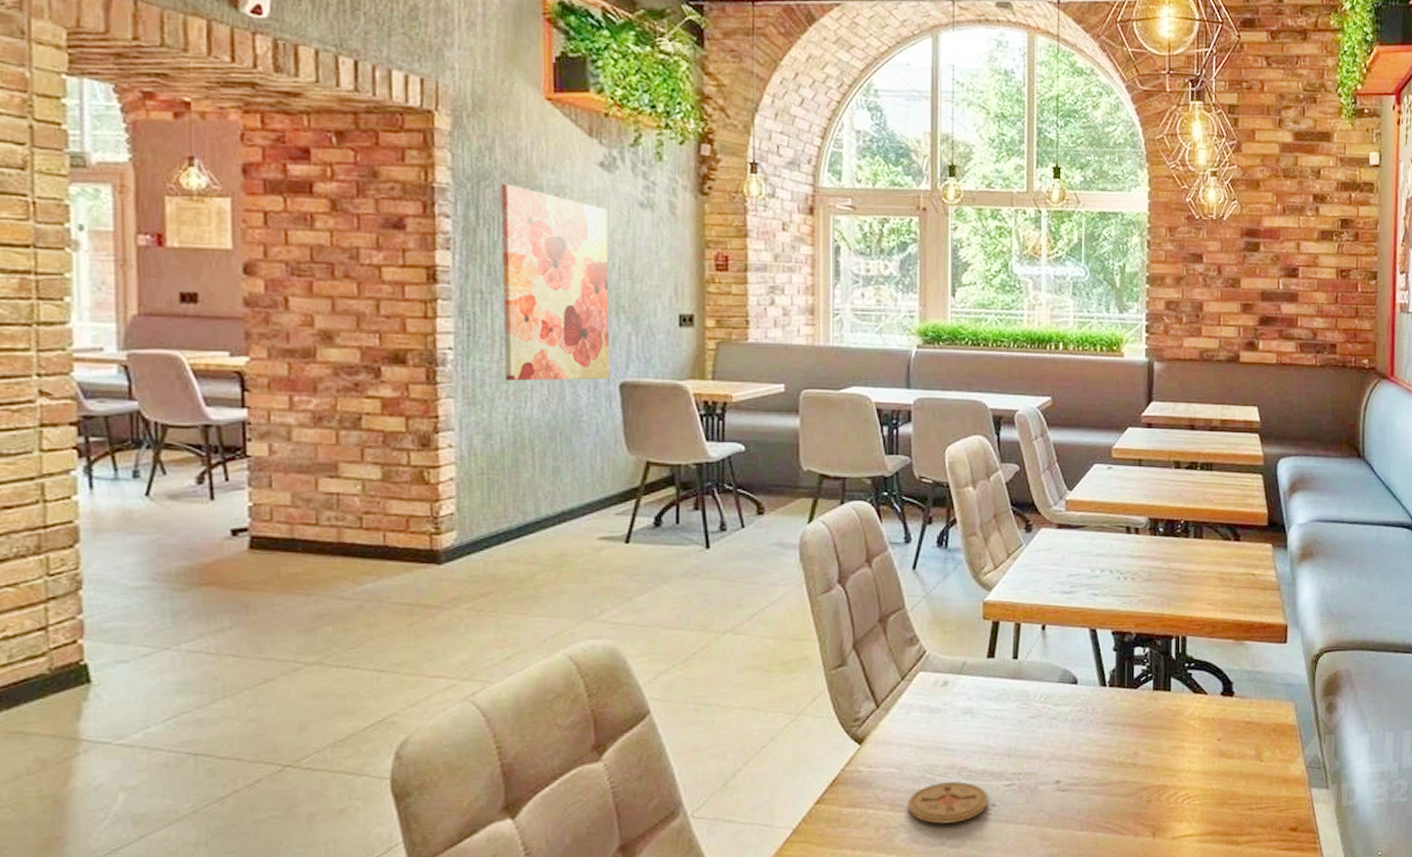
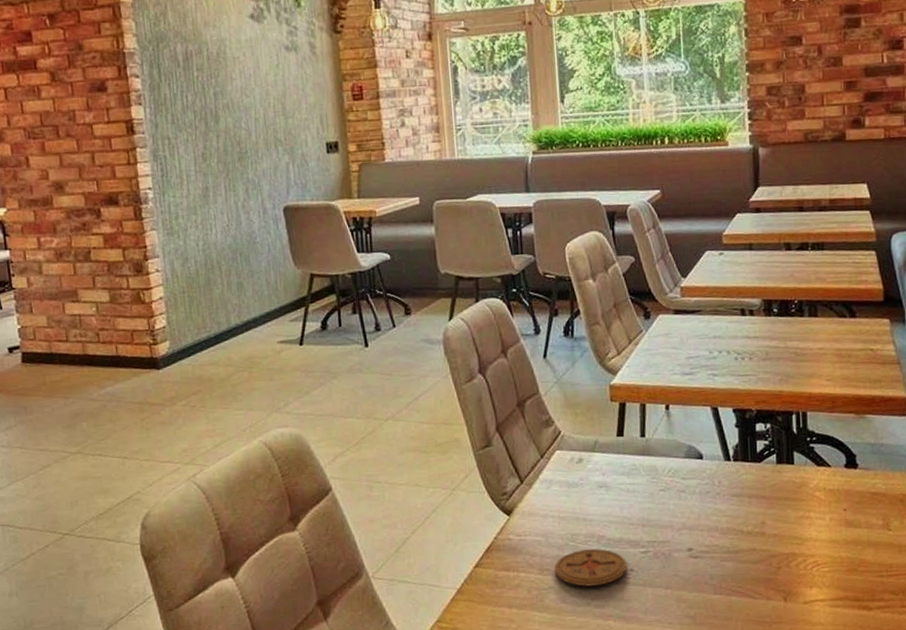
wall art: present [501,183,610,381] -> none [175,42,275,213]

